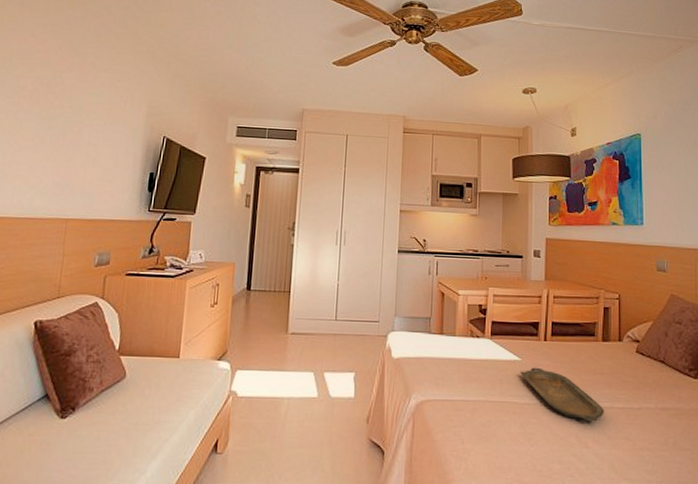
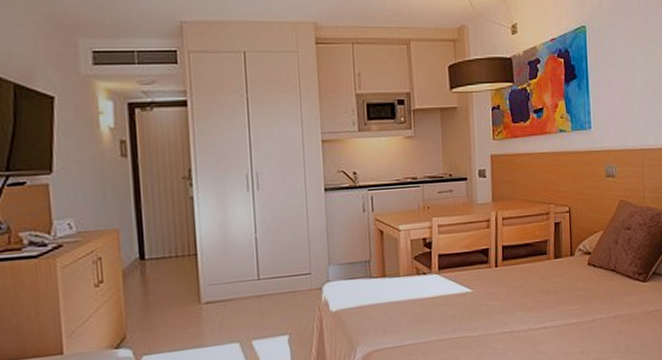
serving tray: present [520,367,604,422] -> none [472,296,559,343]

